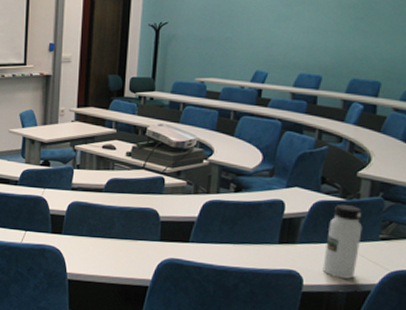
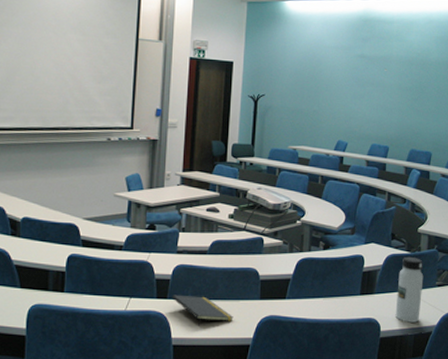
notepad: none [66,231,131,264] -> present [171,295,234,326]

